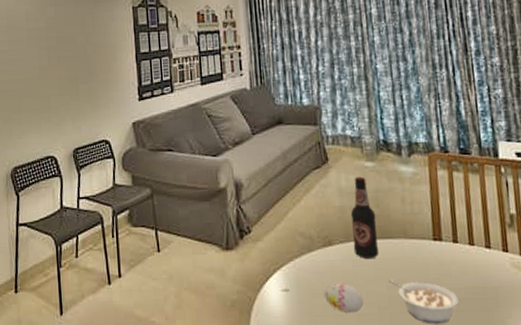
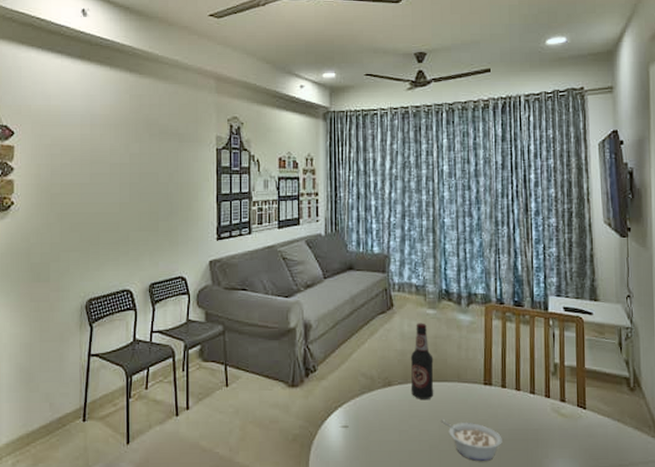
decorative egg: present [324,284,364,314] -> none [381,422,416,450]

